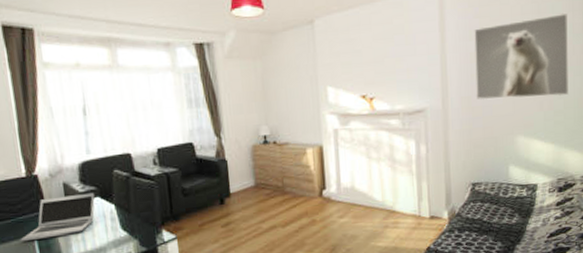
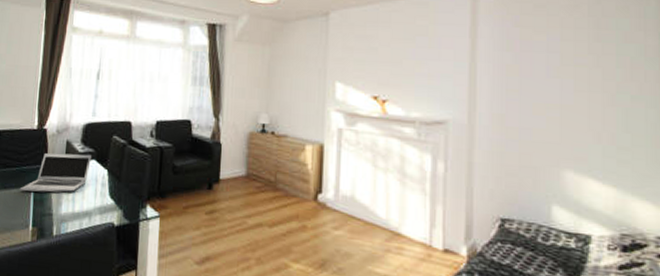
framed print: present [474,13,568,100] -> none [512,31,638,130]

